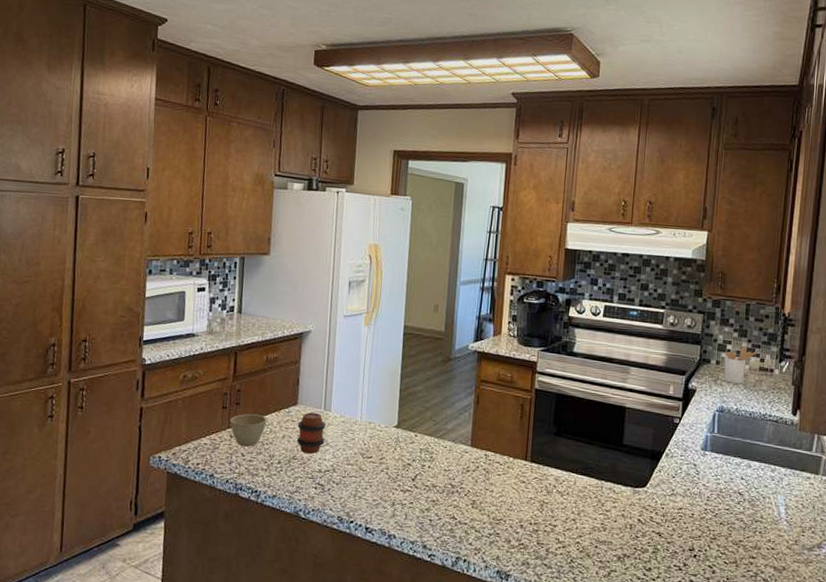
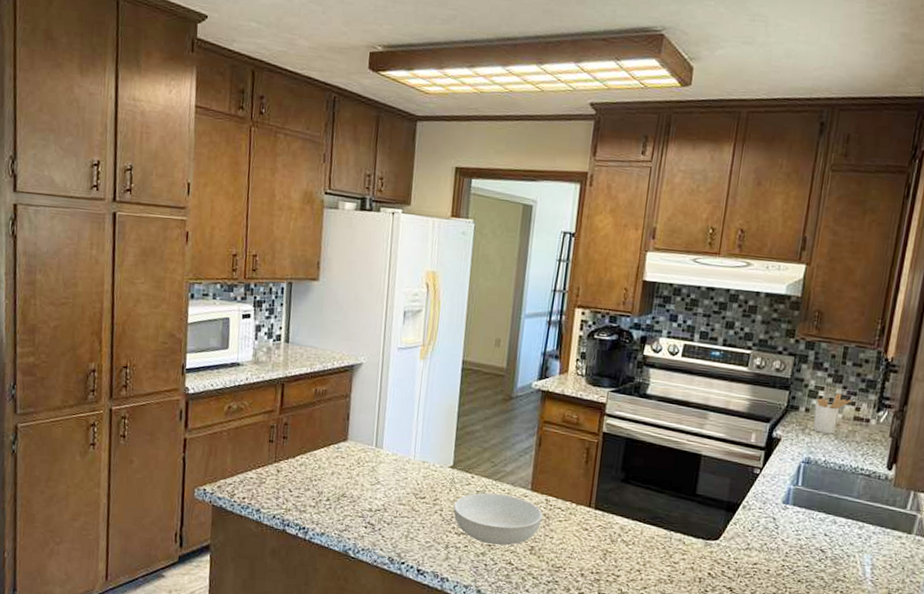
cup: present [230,414,267,447] -> none [276,448,316,483]
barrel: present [297,412,325,454] -> none [347,449,377,492]
serving bowl: none [399,450,483,501] -> present [453,492,543,546]

